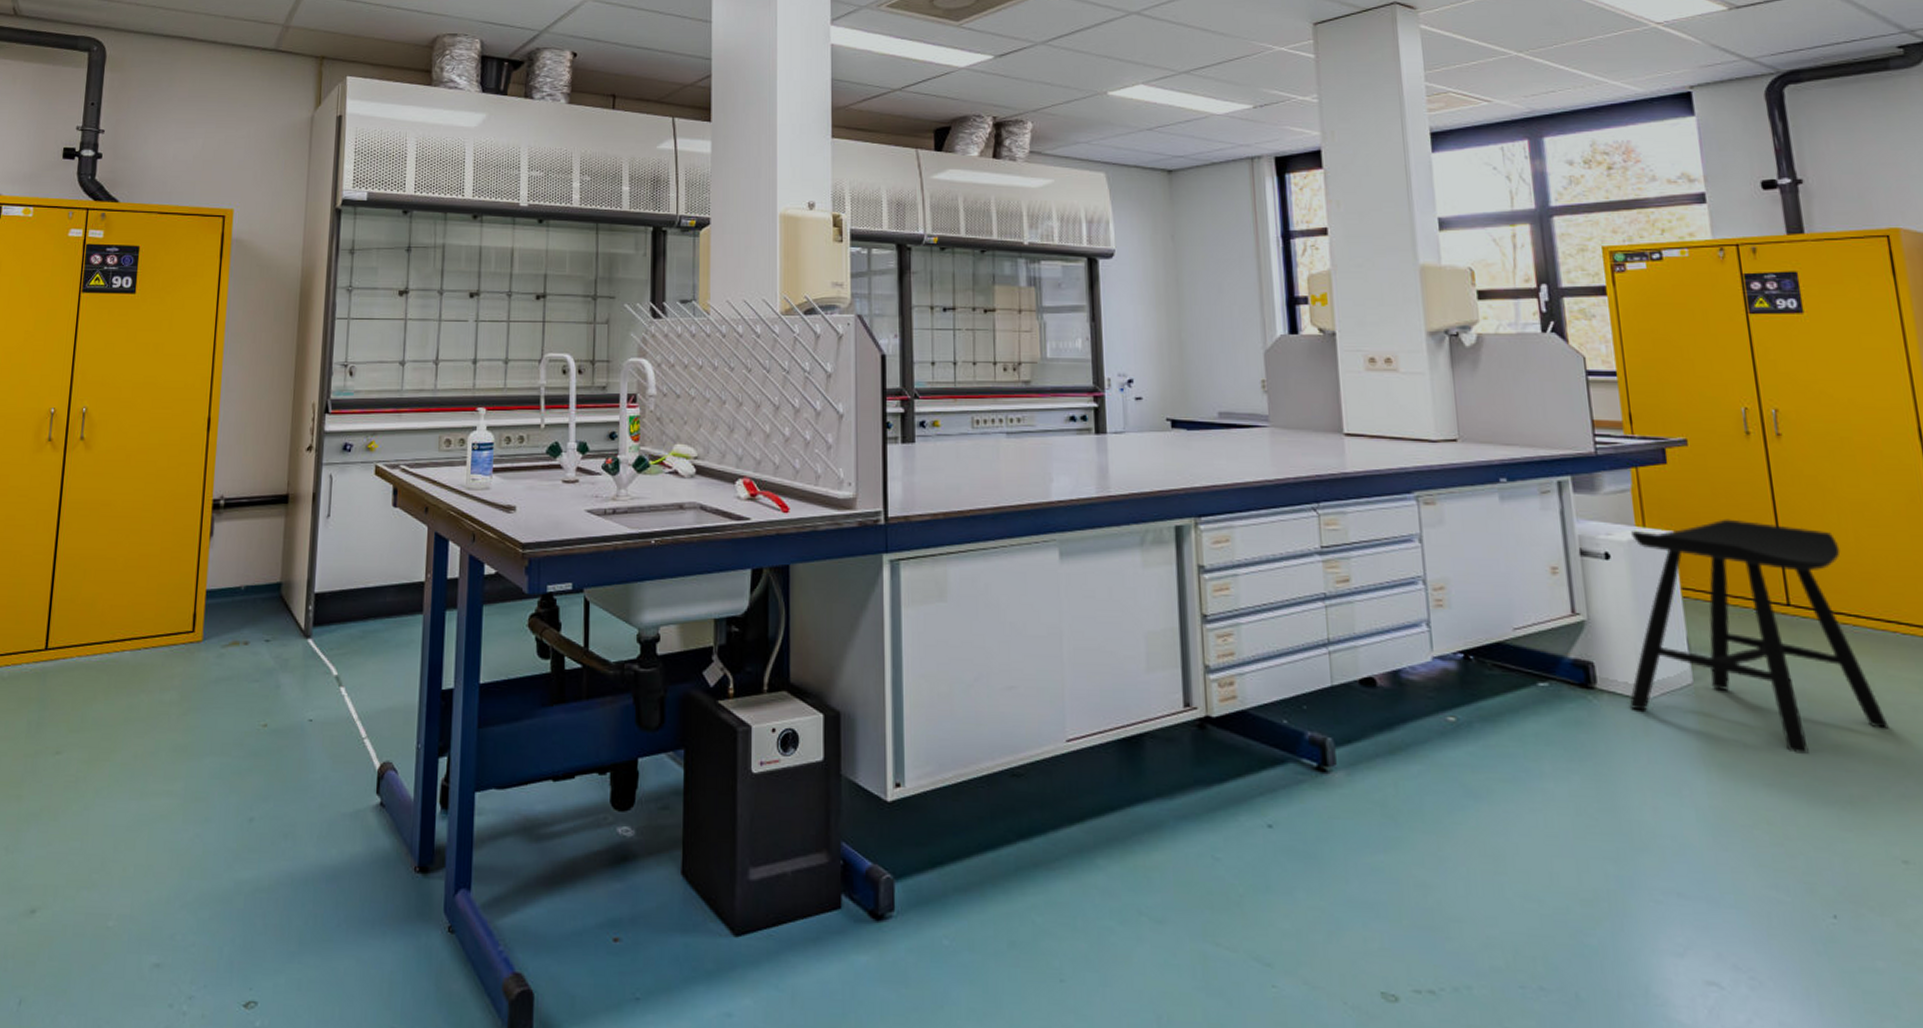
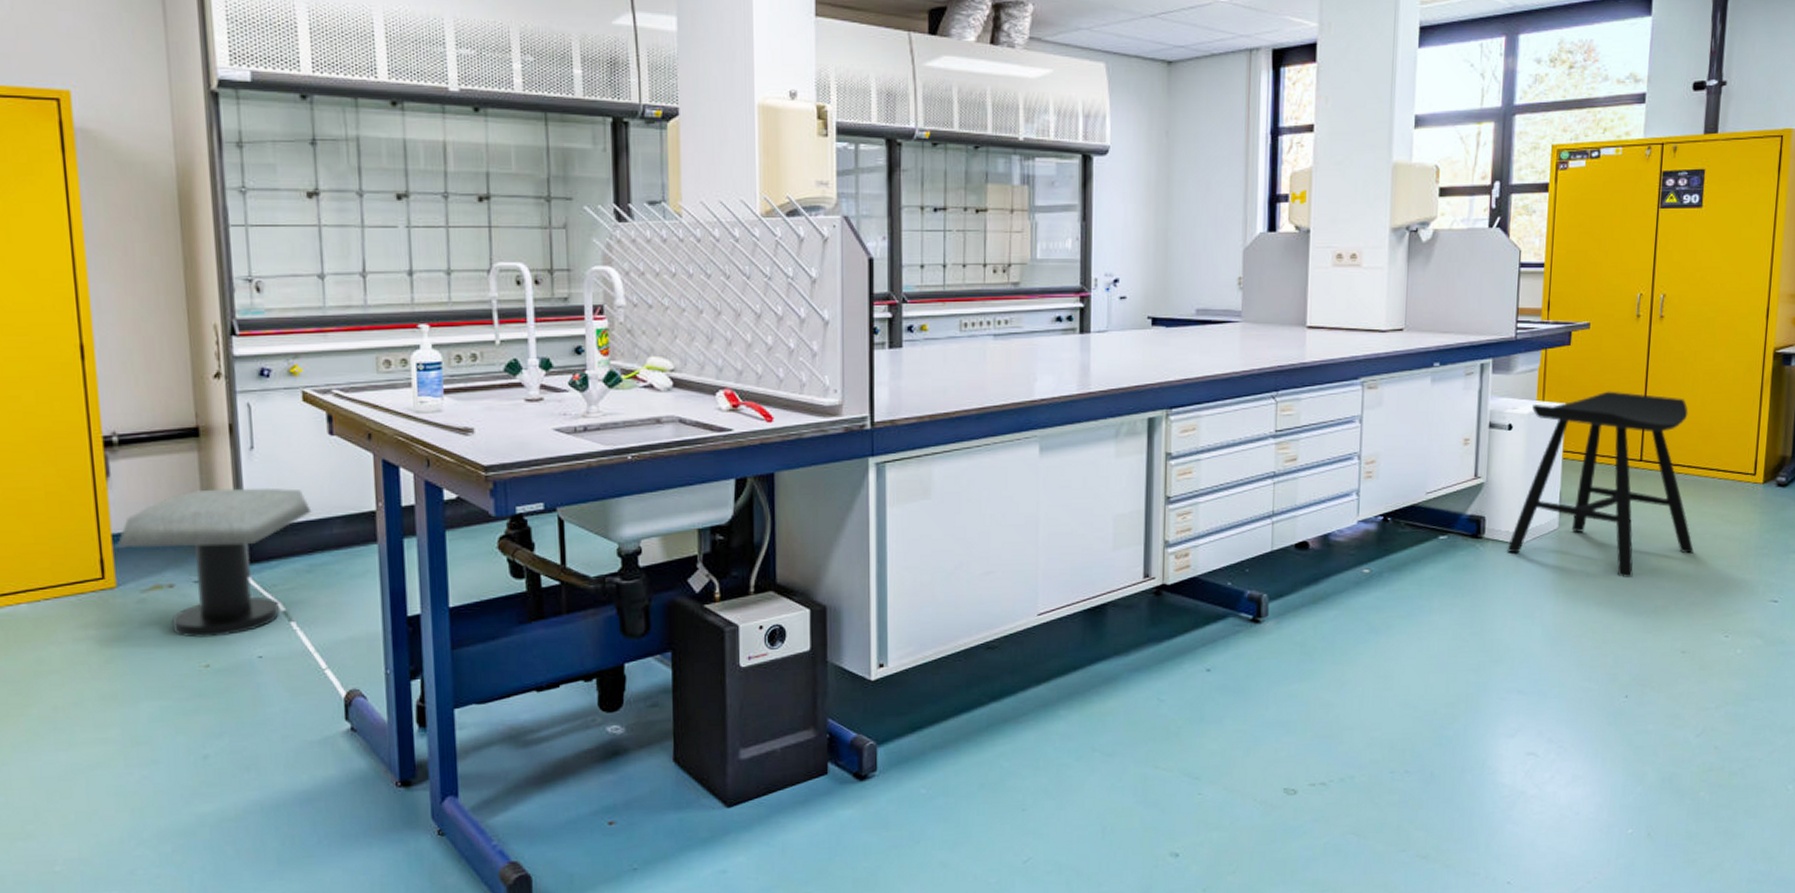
stool: none [208,552,371,697] -> present [117,487,312,638]

